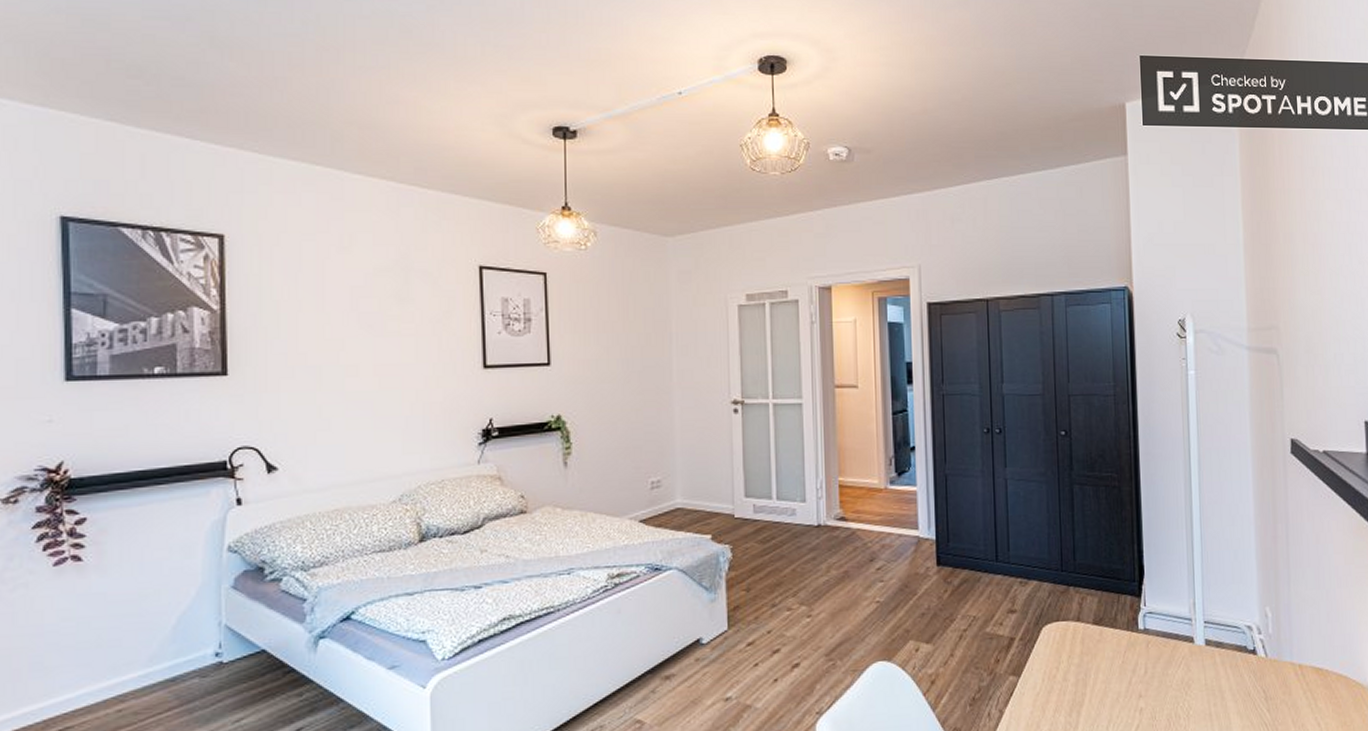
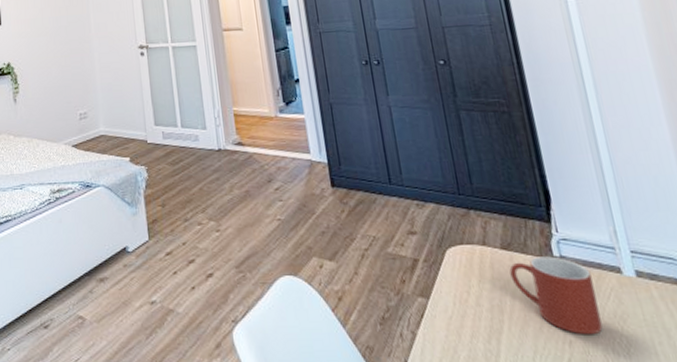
mug: none [1098,629,1170,702] -> present [509,256,603,335]

